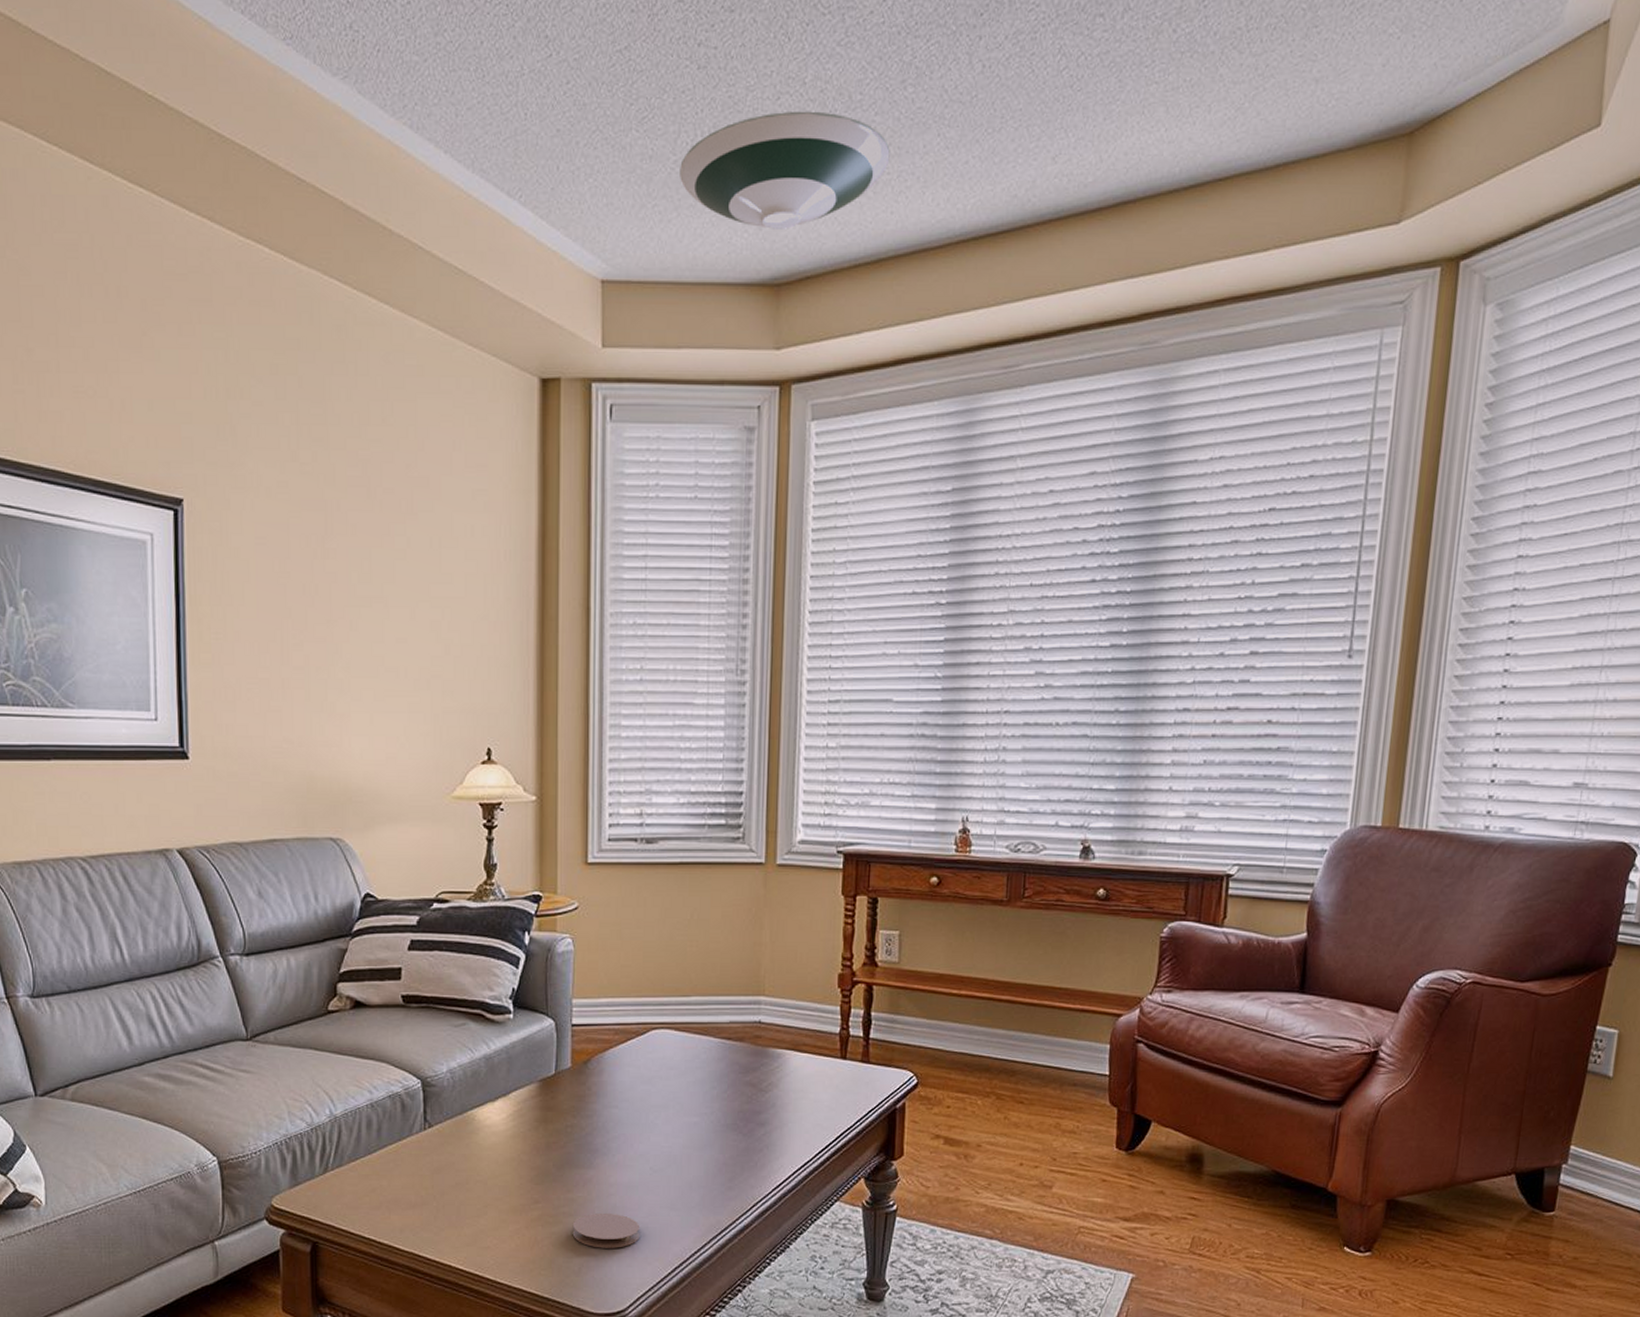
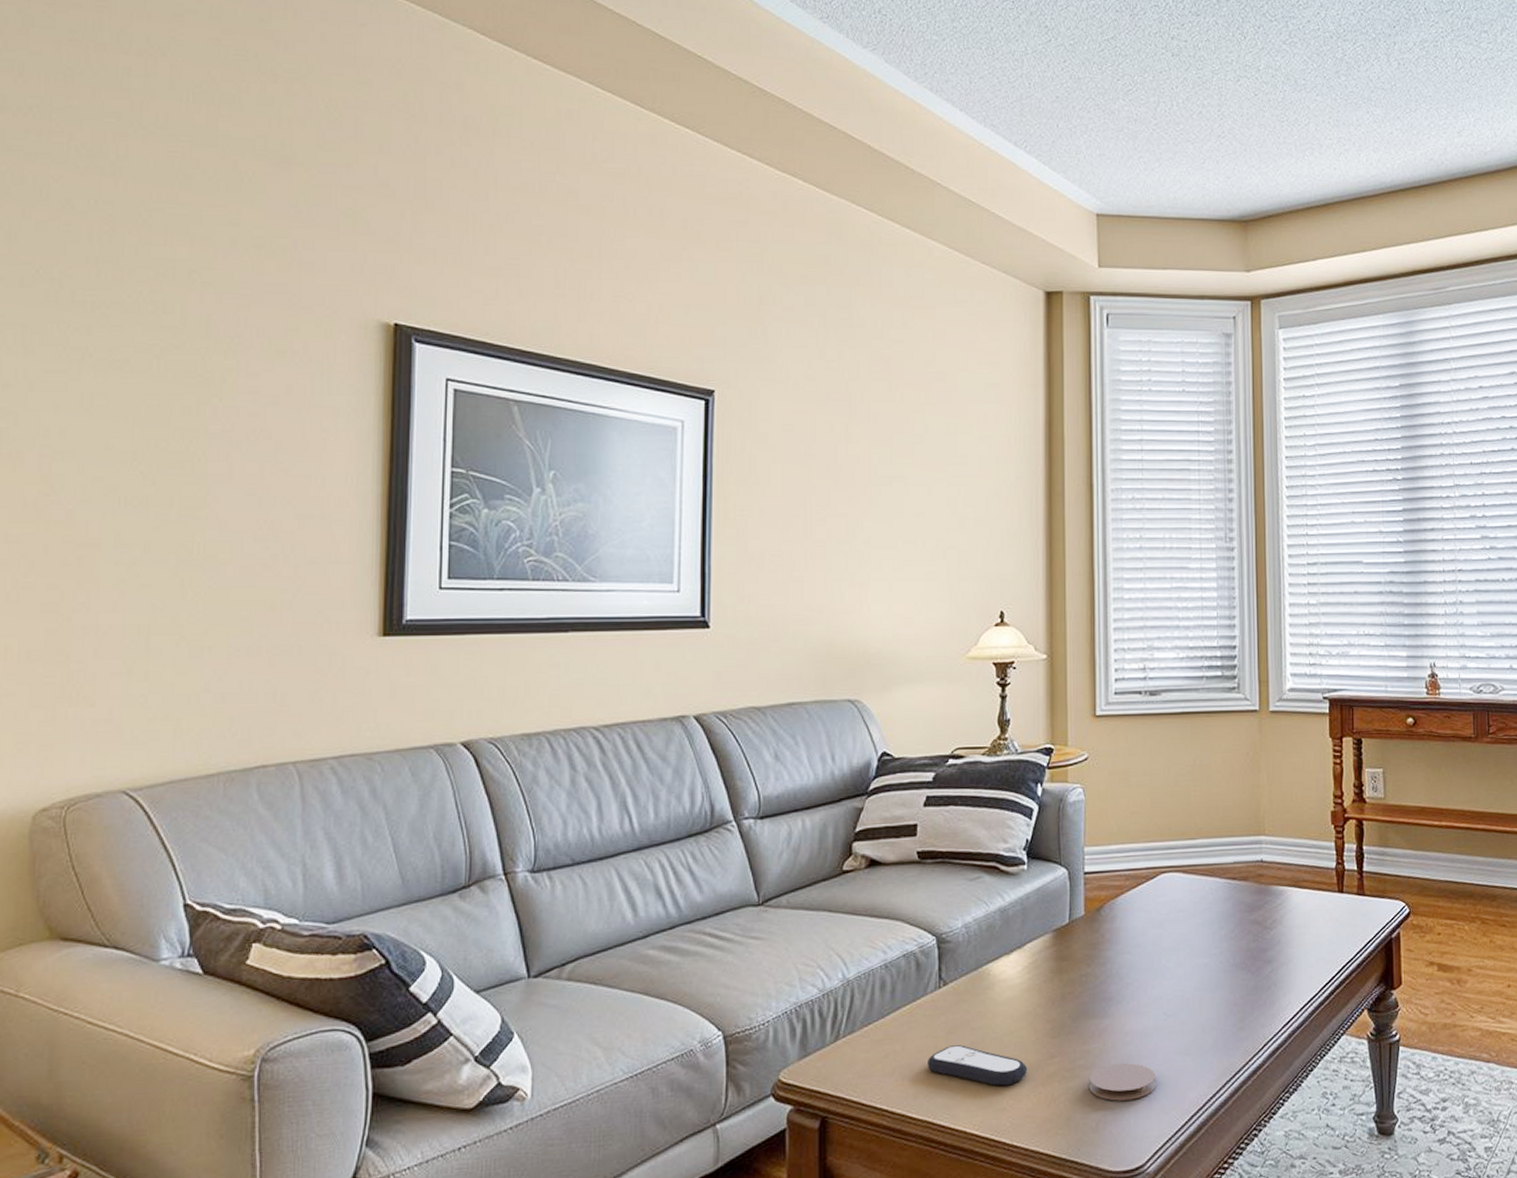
remote control: none [413,1185,512,1226] -> present [928,1045,1028,1086]
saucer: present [680,111,890,229] -> none [1160,90,1330,179]

